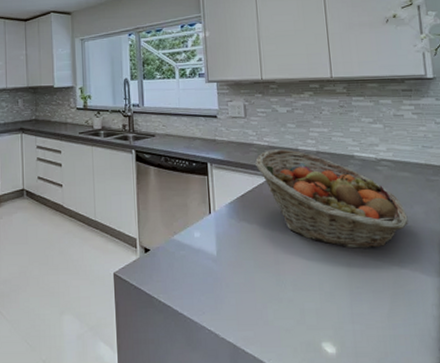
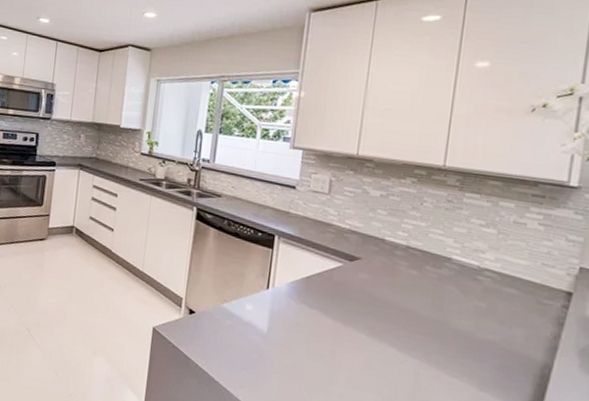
fruit basket: present [255,149,409,249] -> none [330,234,503,364]

